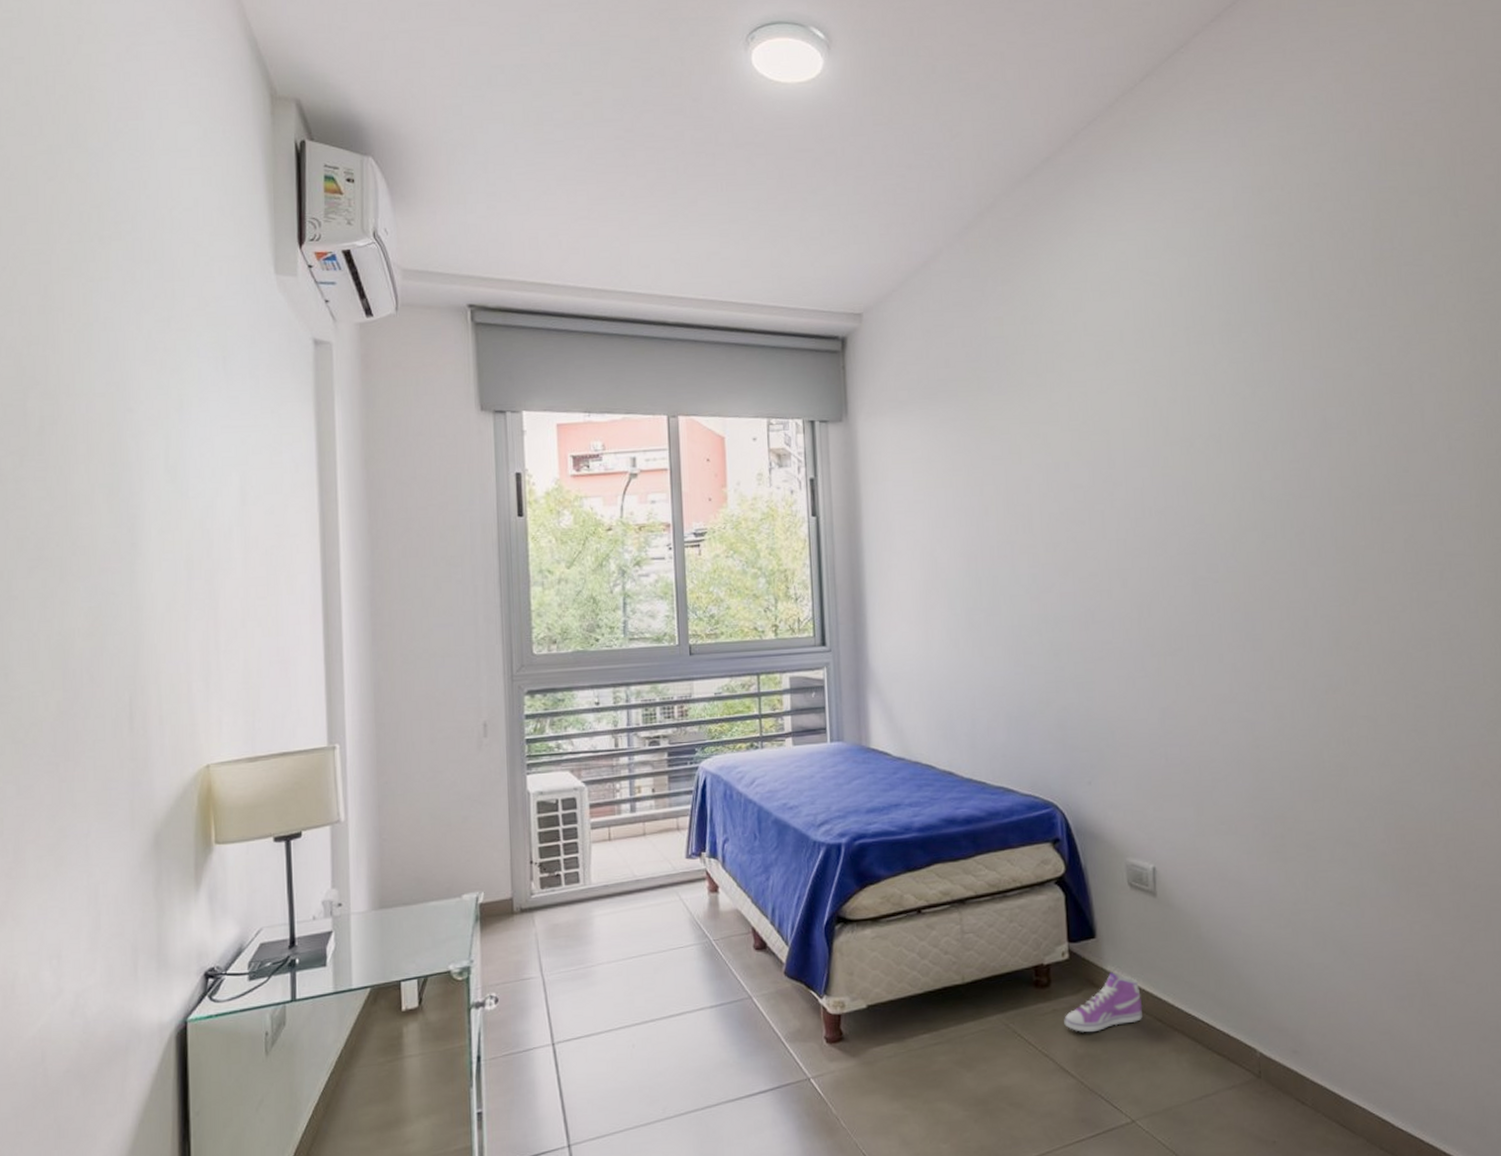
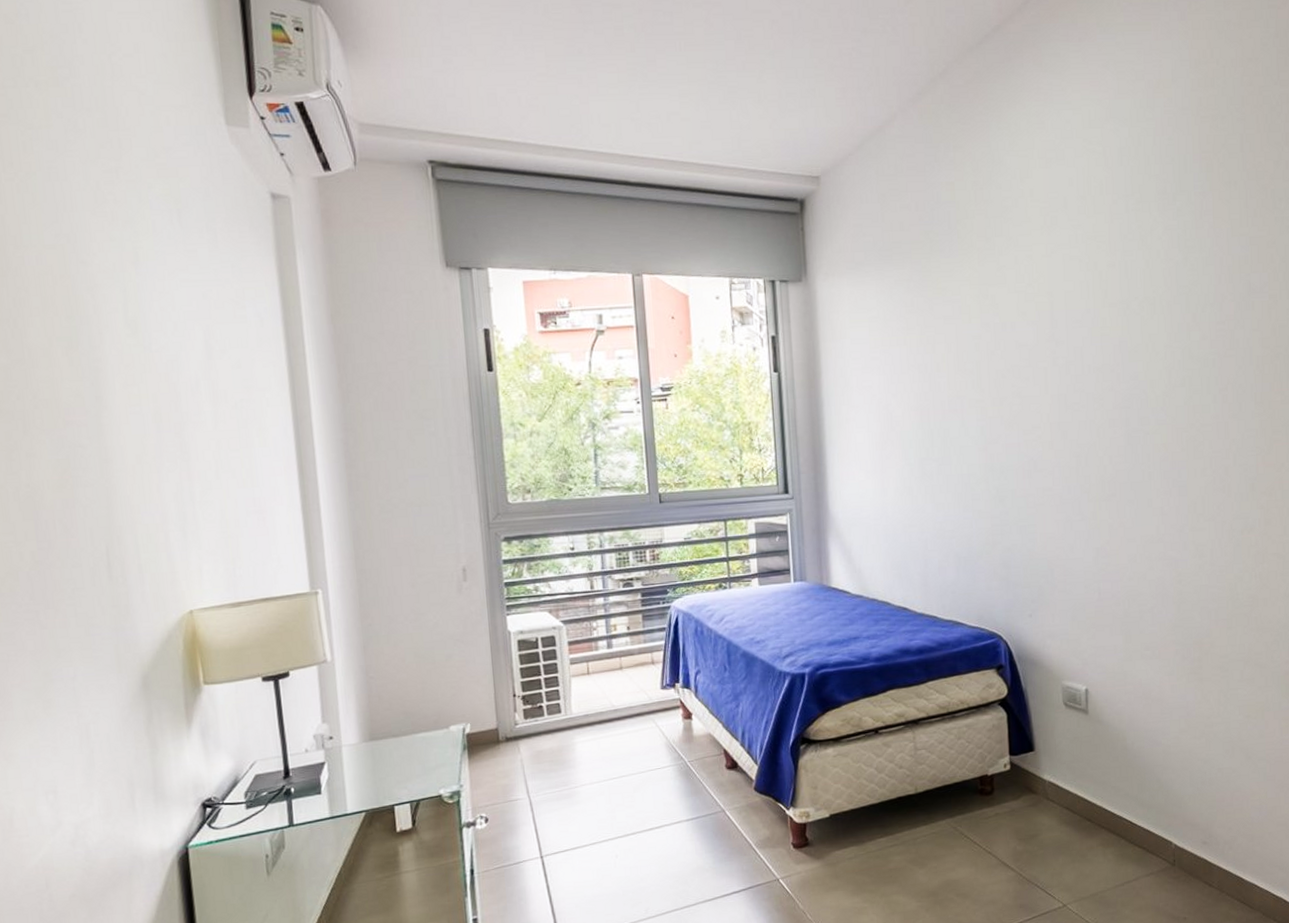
sneaker: present [1064,972,1143,1033] -> none [1005,780,1075,832]

